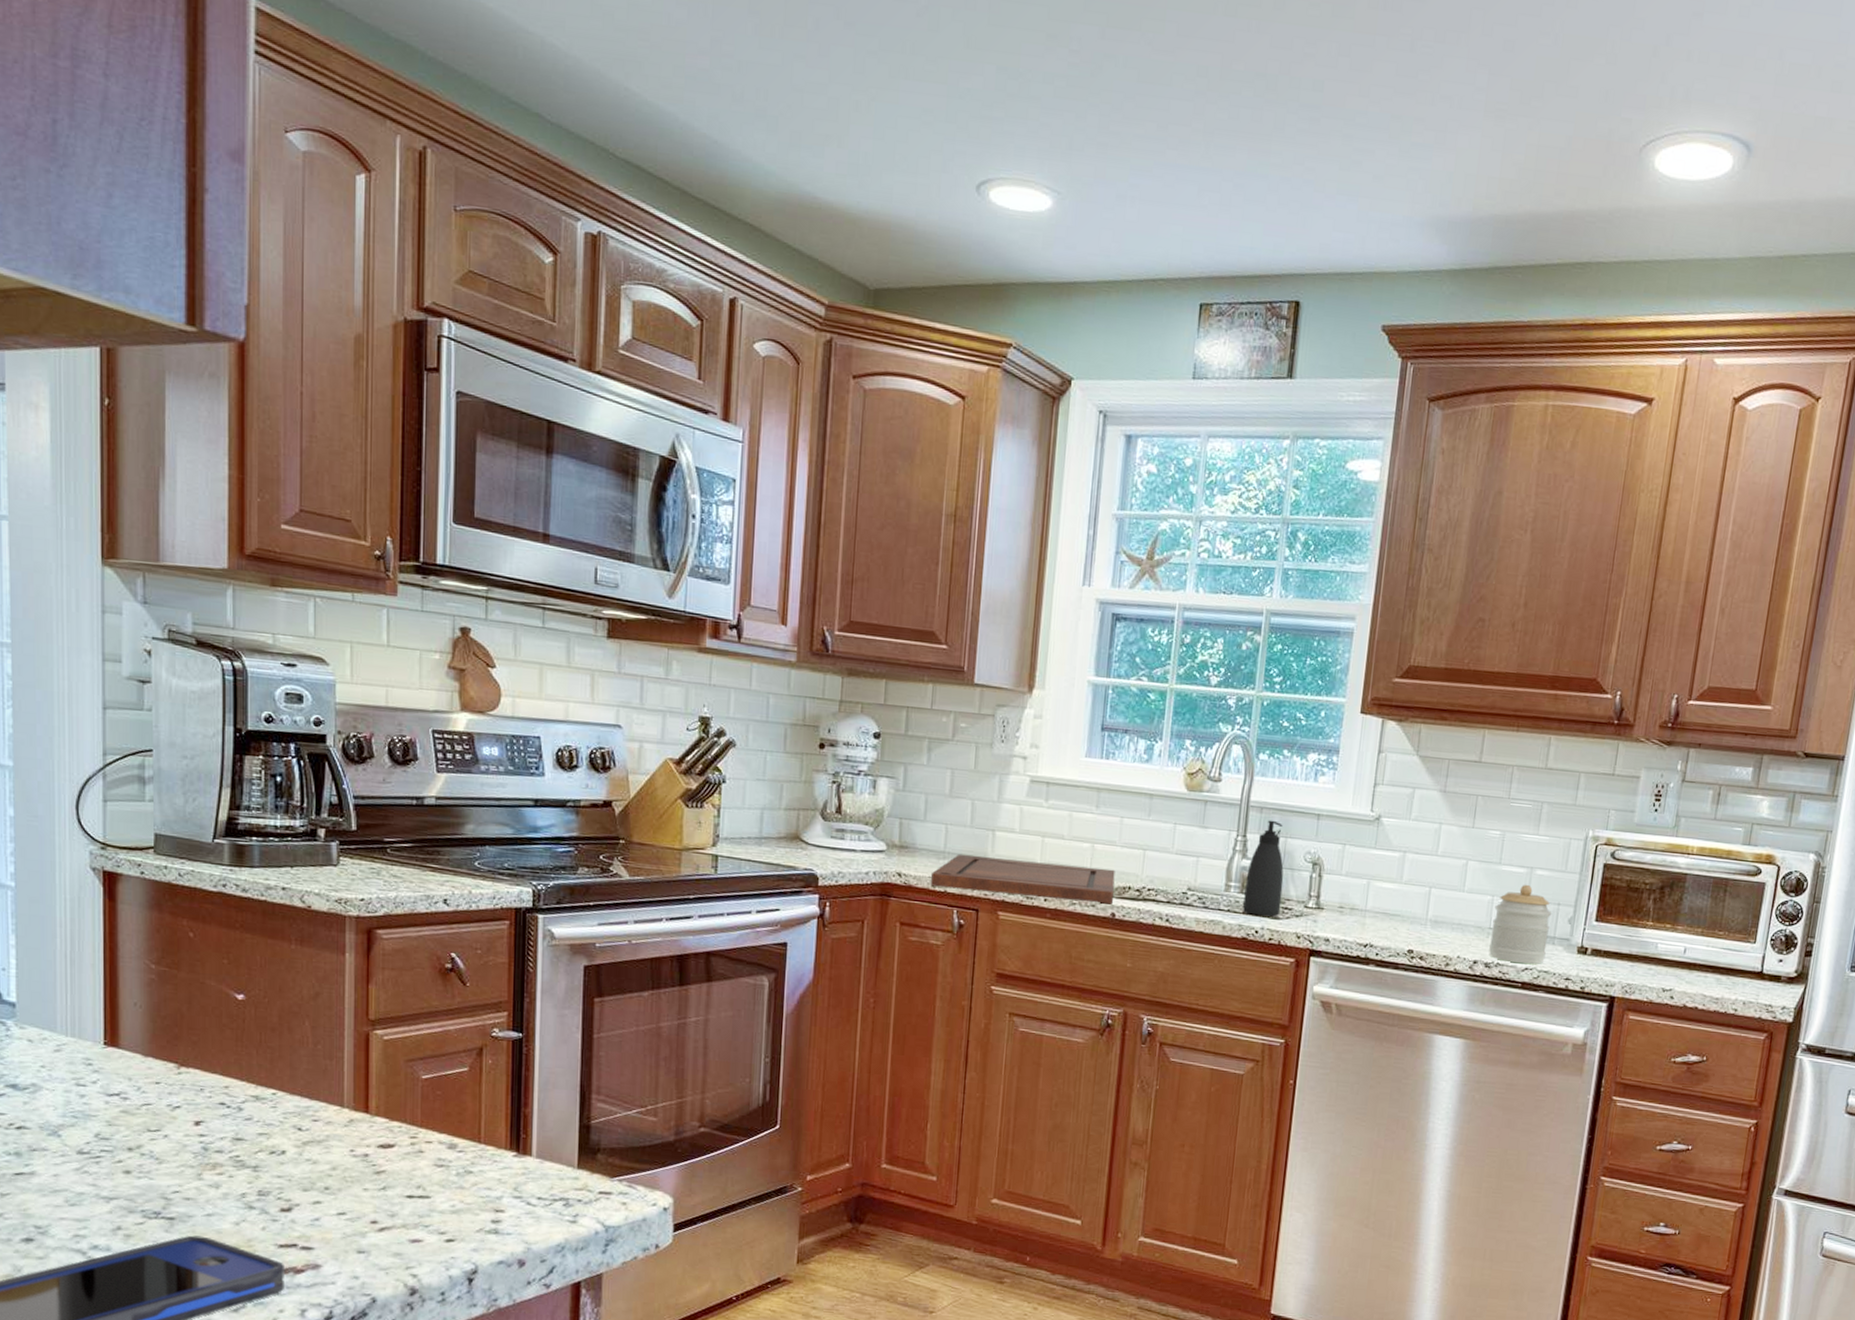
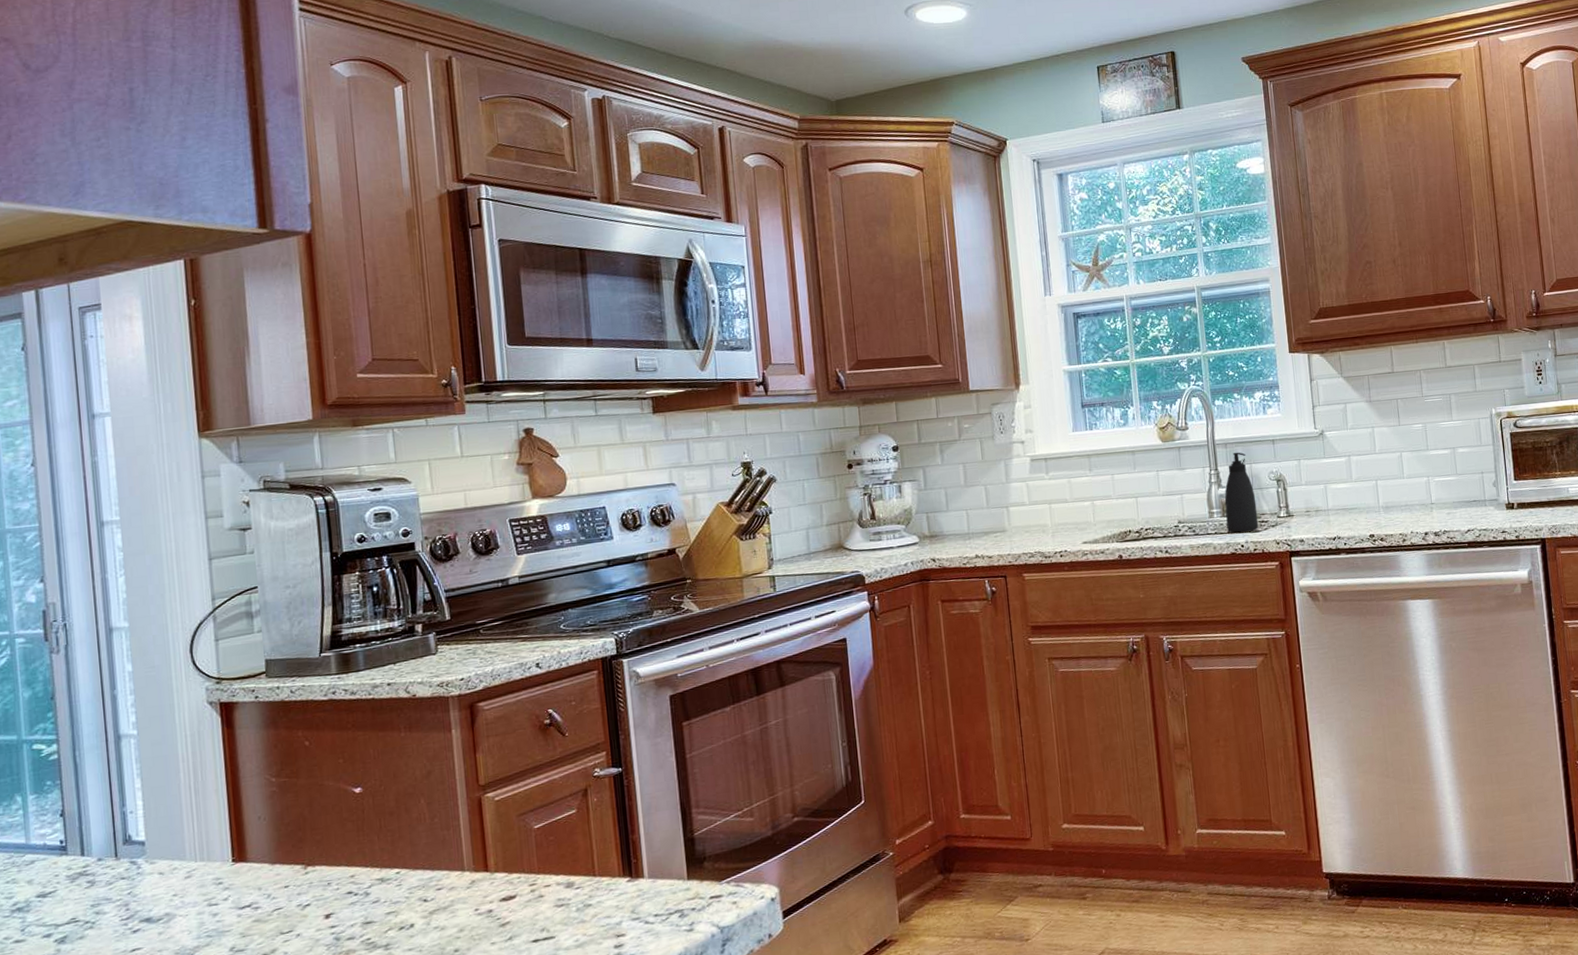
cutting board: present [931,853,1115,905] -> none [961,519,1118,565]
jar: present [1488,884,1552,965] -> none [1431,461,1482,528]

